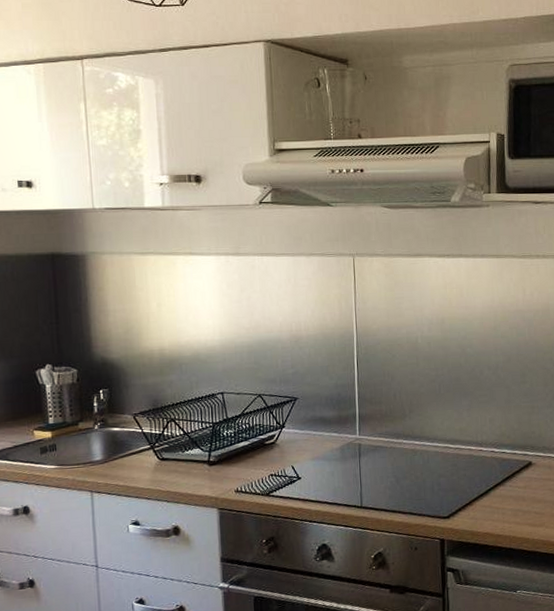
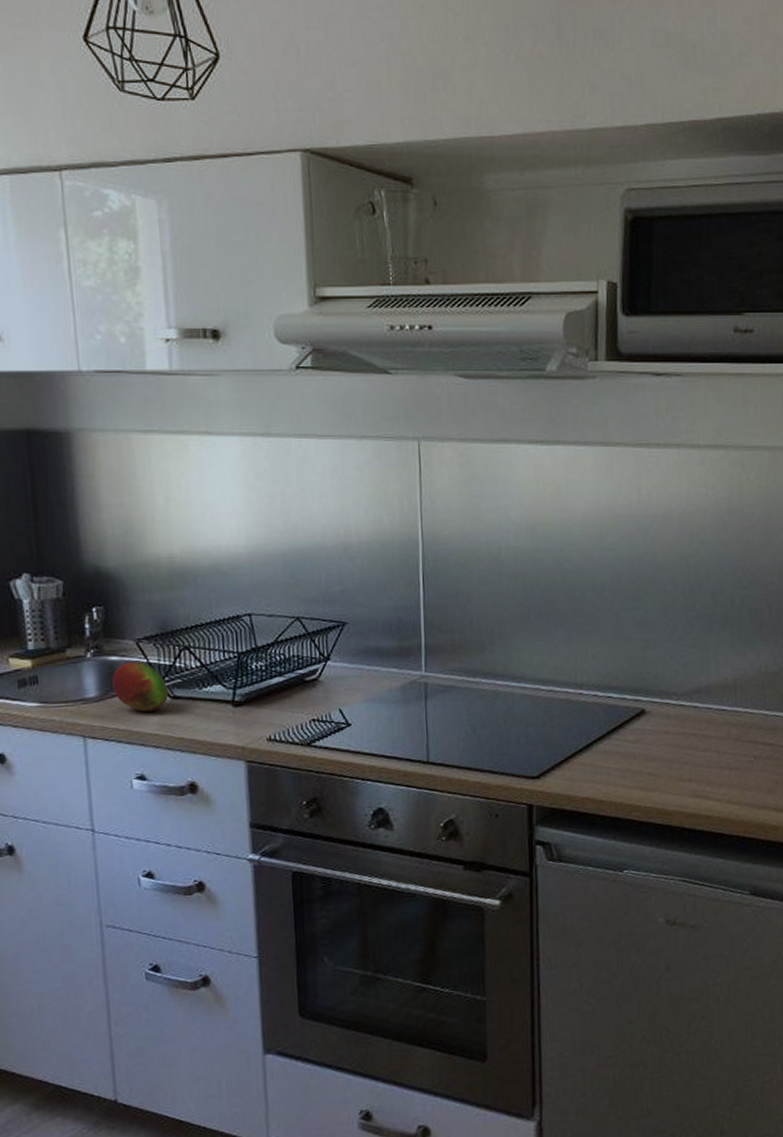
fruit: none [114,431,159,471] -> present [112,662,169,712]

